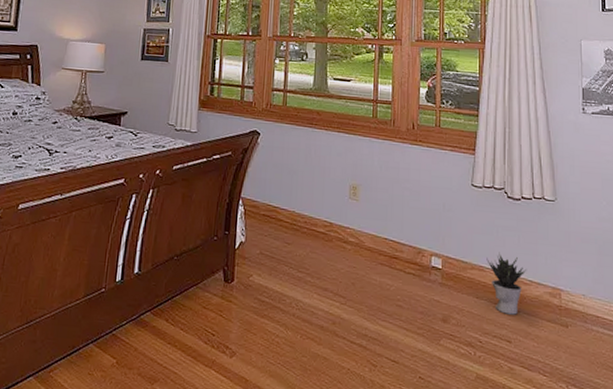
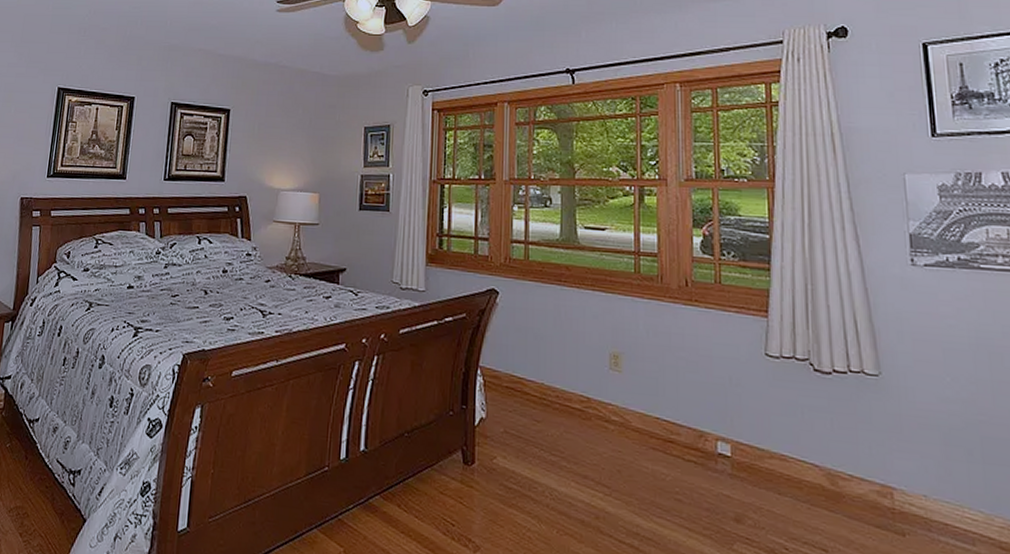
potted plant: present [486,252,527,315] -> none [789,438,845,518]

